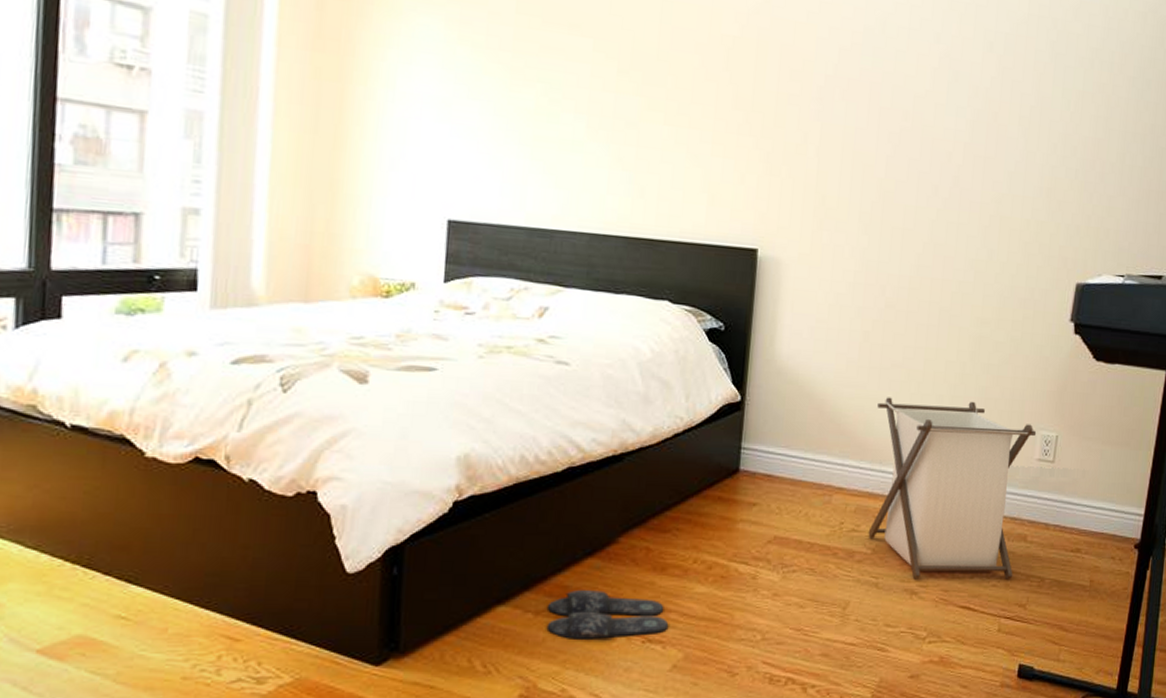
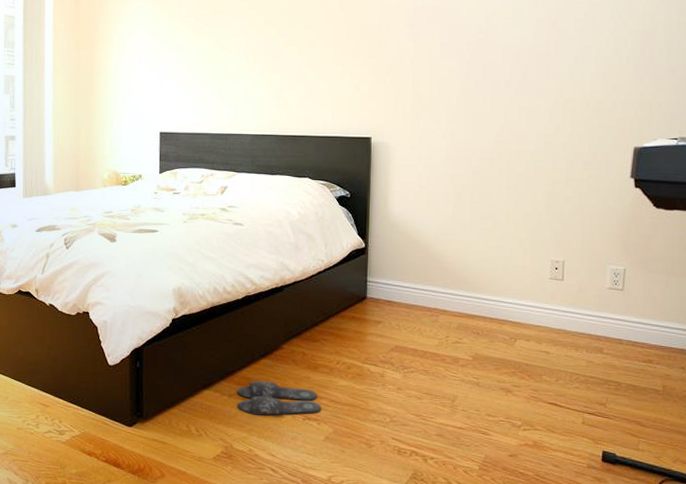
laundry basket: present [868,397,1037,579] -> none [469,242,606,383]

